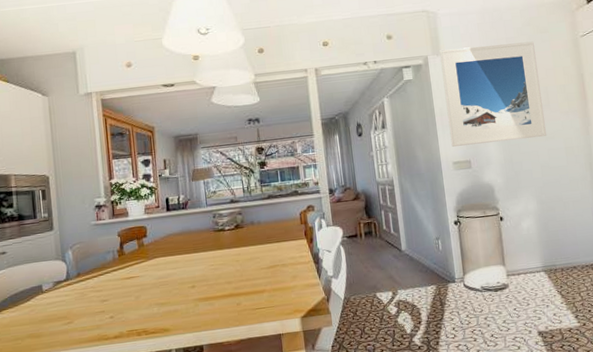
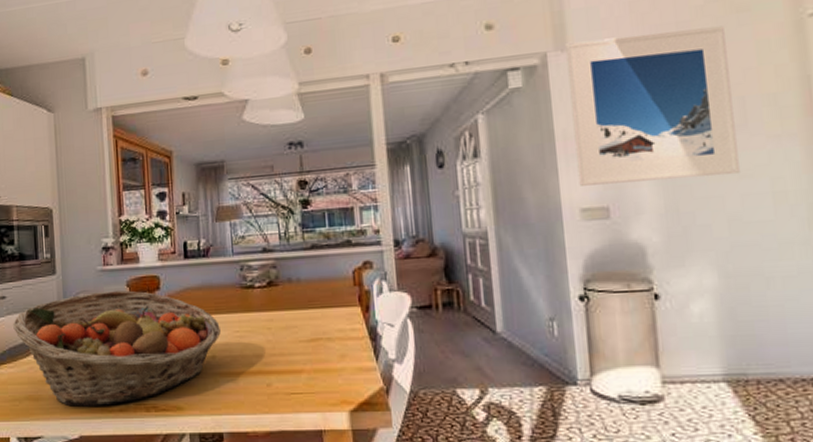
fruit basket: none [13,239,199,339] -> present [12,290,221,407]

